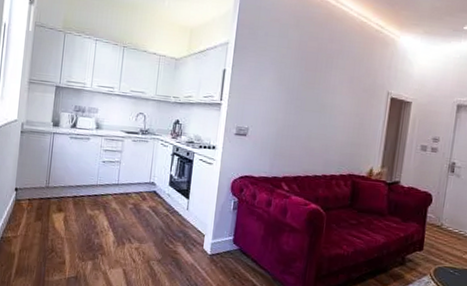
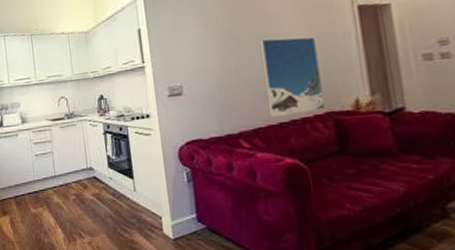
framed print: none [309,105,356,172] -> present [259,37,325,117]

